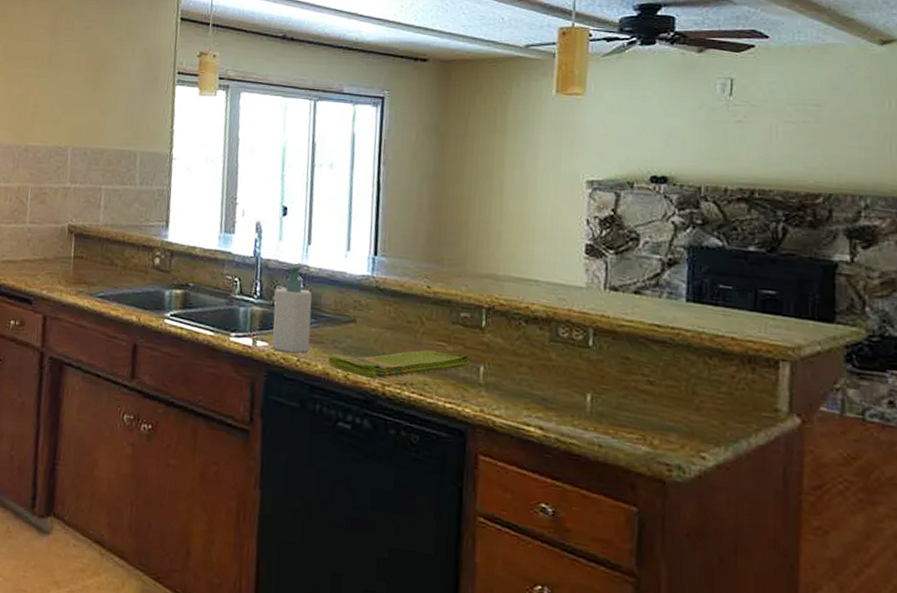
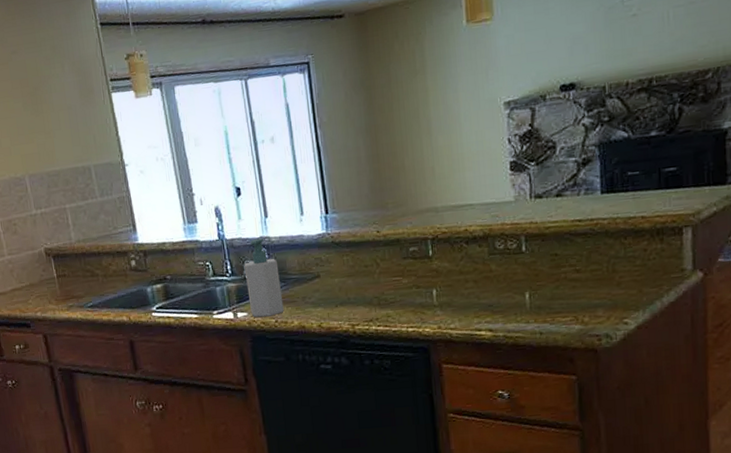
dish towel: present [328,349,470,379] -> none [302,283,424,322]

